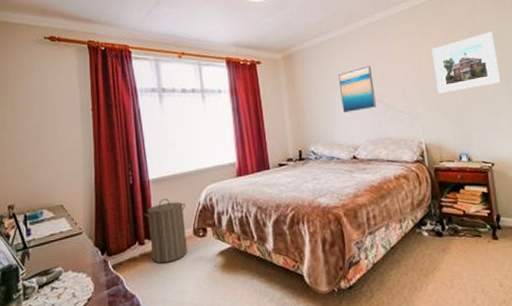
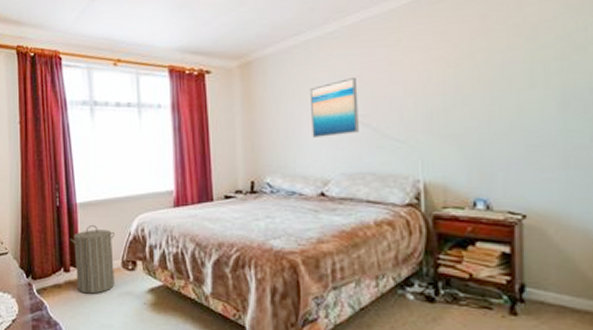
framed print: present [431,31,501,94] -> none [448,29,554,117]

